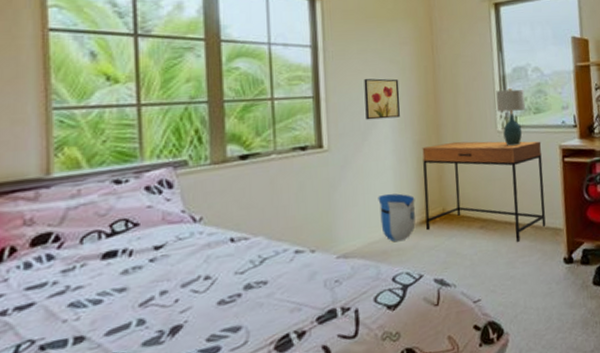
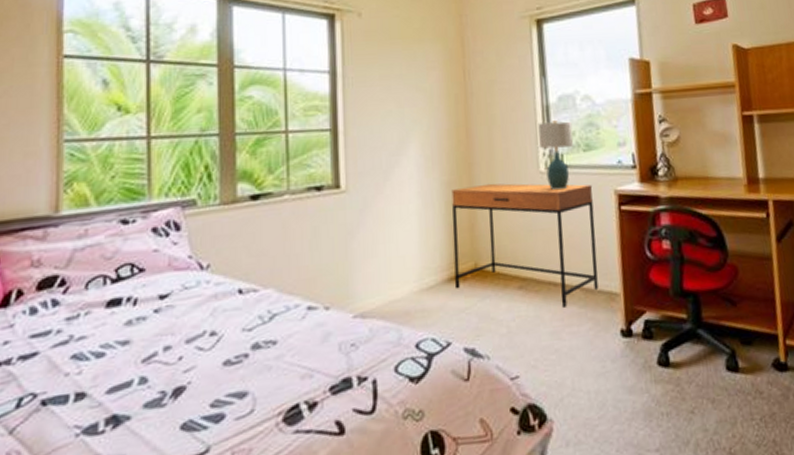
wall art: present [364,78,400,120] -> none [386,108,427,157]
sun visor: present [378,193,416,242] -> none [400,243,443,301]

